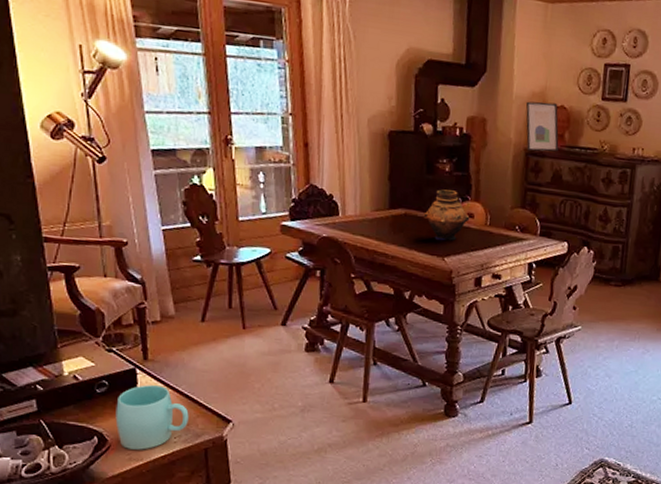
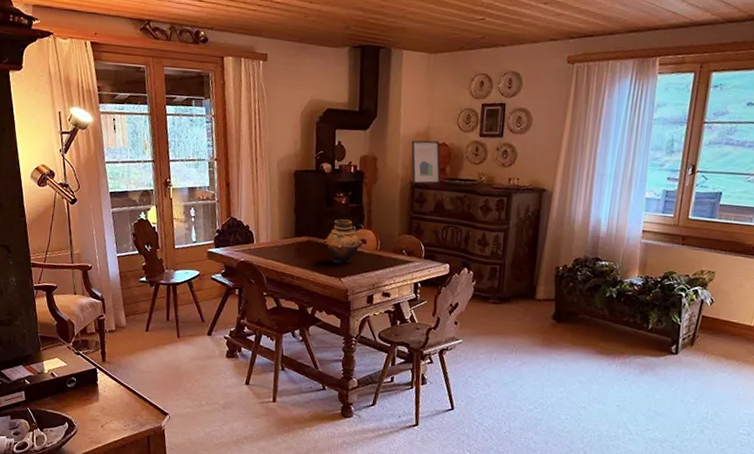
mug: present [115,385,189,450] -> none [81,382,136,435]

